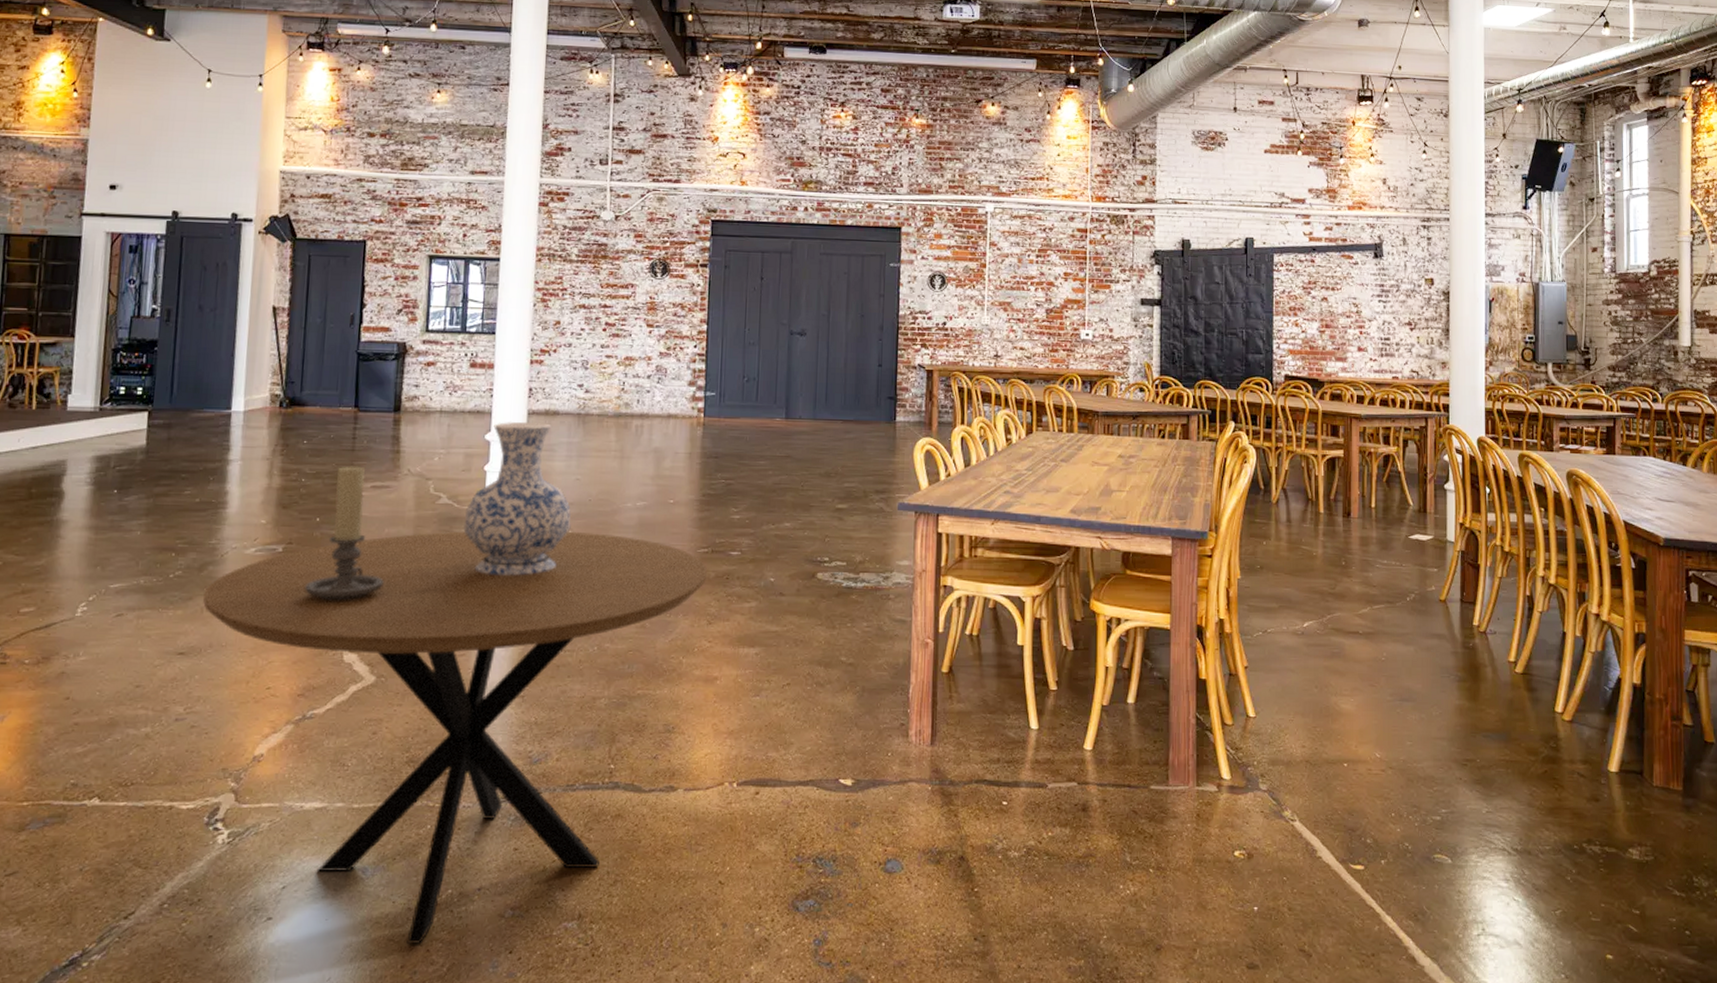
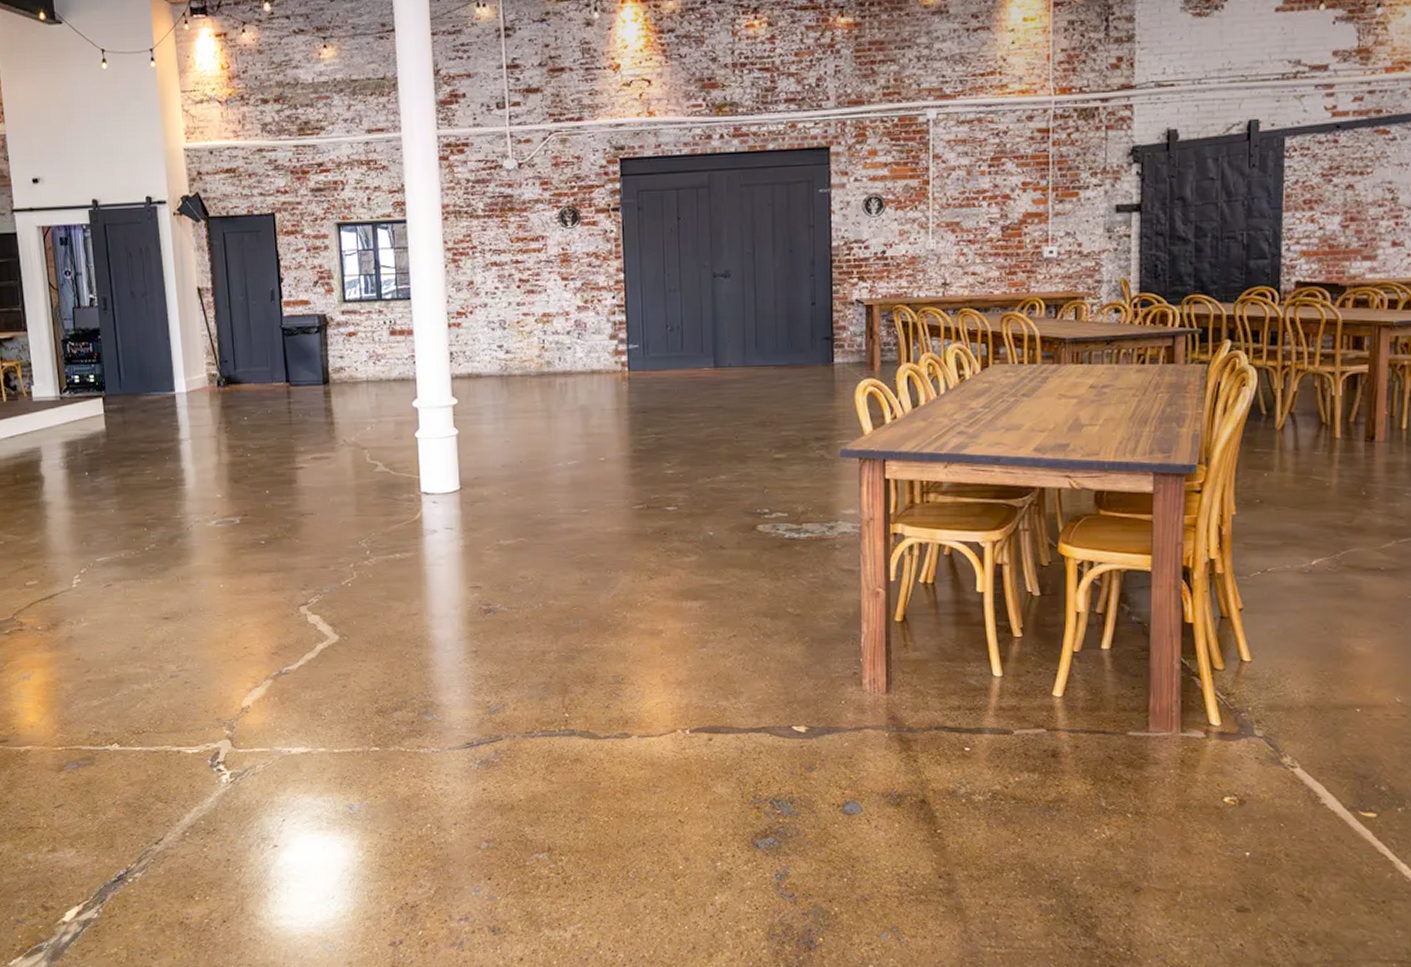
dining table: present [203,531,707,944] -> none [177,493,644,870]
candle holder: present [305,464,384,601] -> none [265,438,335,567]
vase: present [463,421,571,576] -> none [402,386,505,539]

